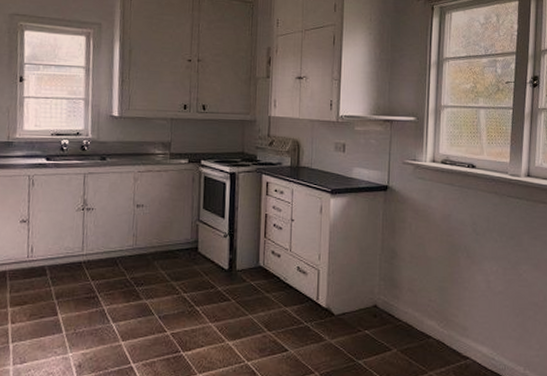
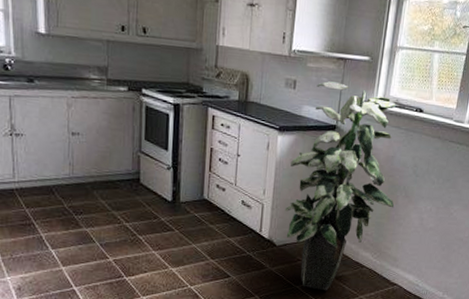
indoor plant: none [341,143,457,367] -> present [284,81,397,291]

